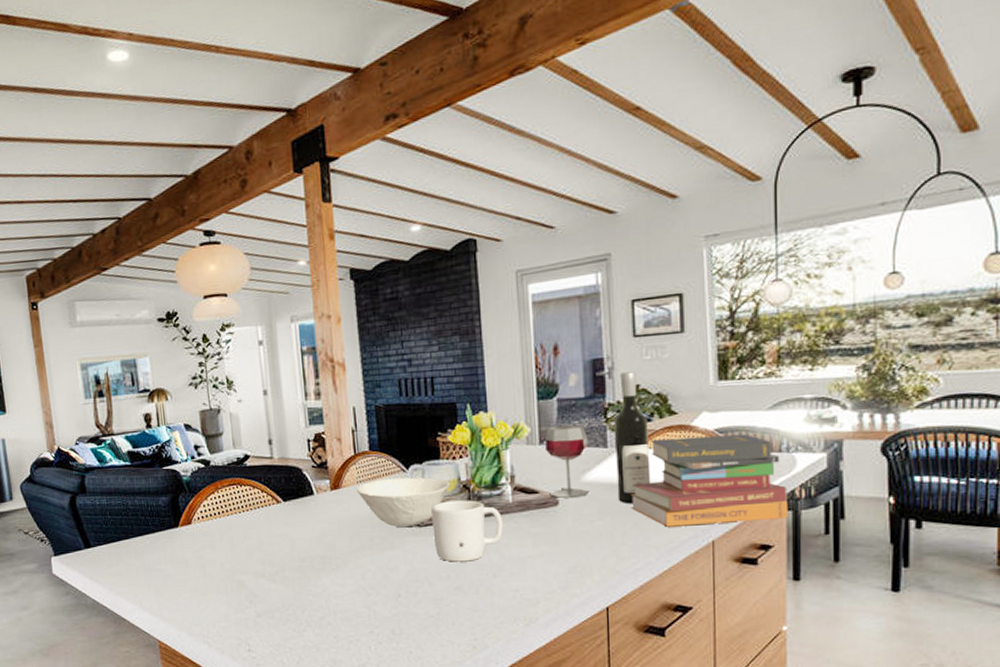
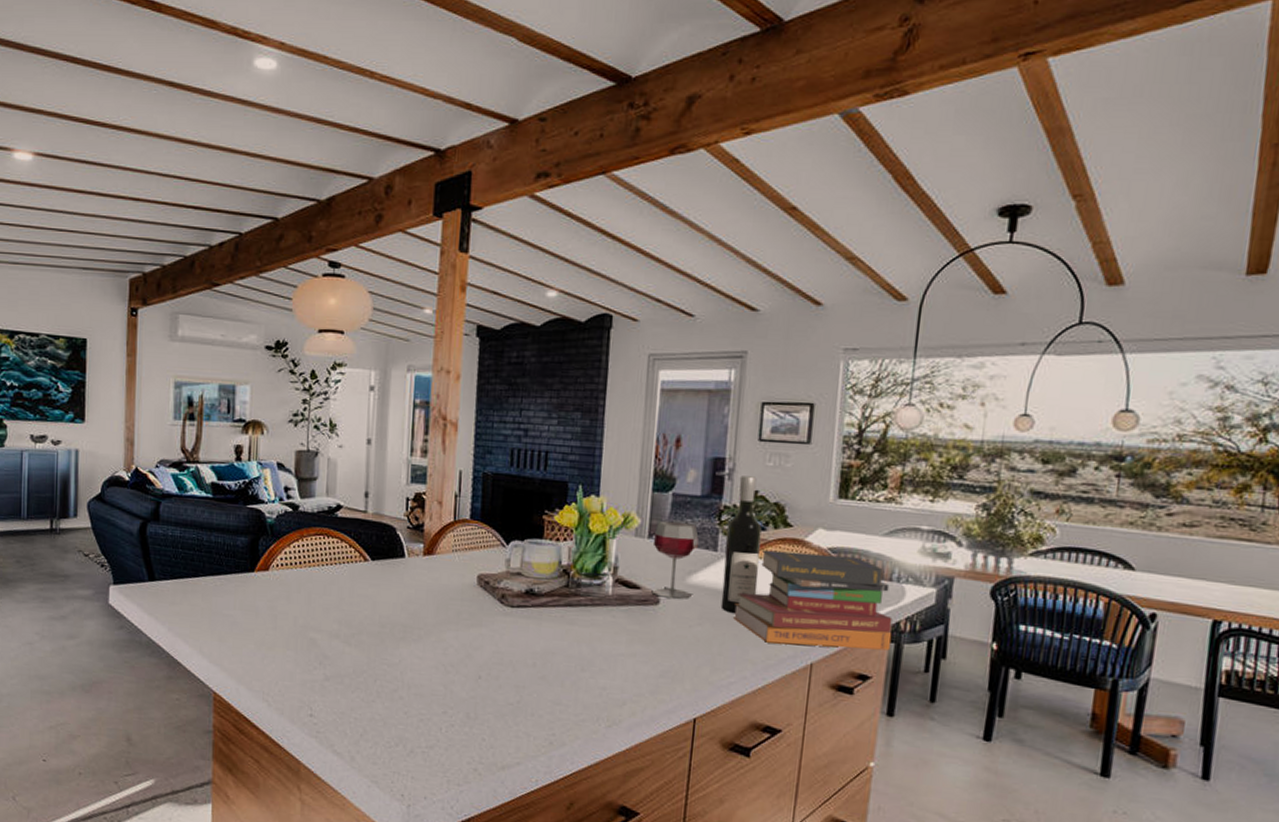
bowl: present [356,477,450,528] -> none [450,551,550,606]
mug: present [431,500,503,562] -> none [524,584,599,651]

